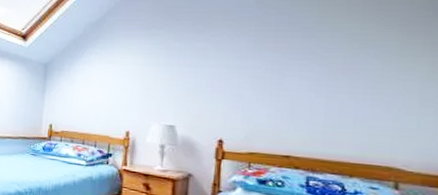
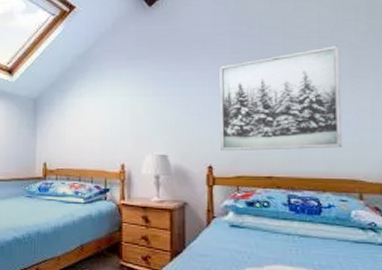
wall art: none [234,19,386,132] -> present [219,45,342,152]

